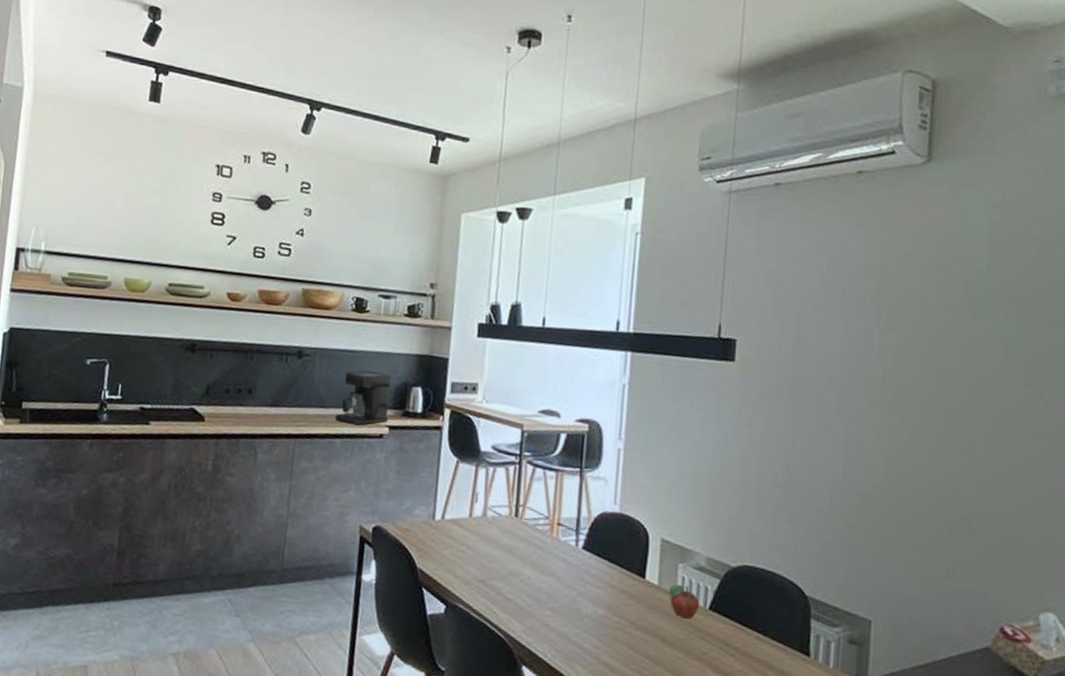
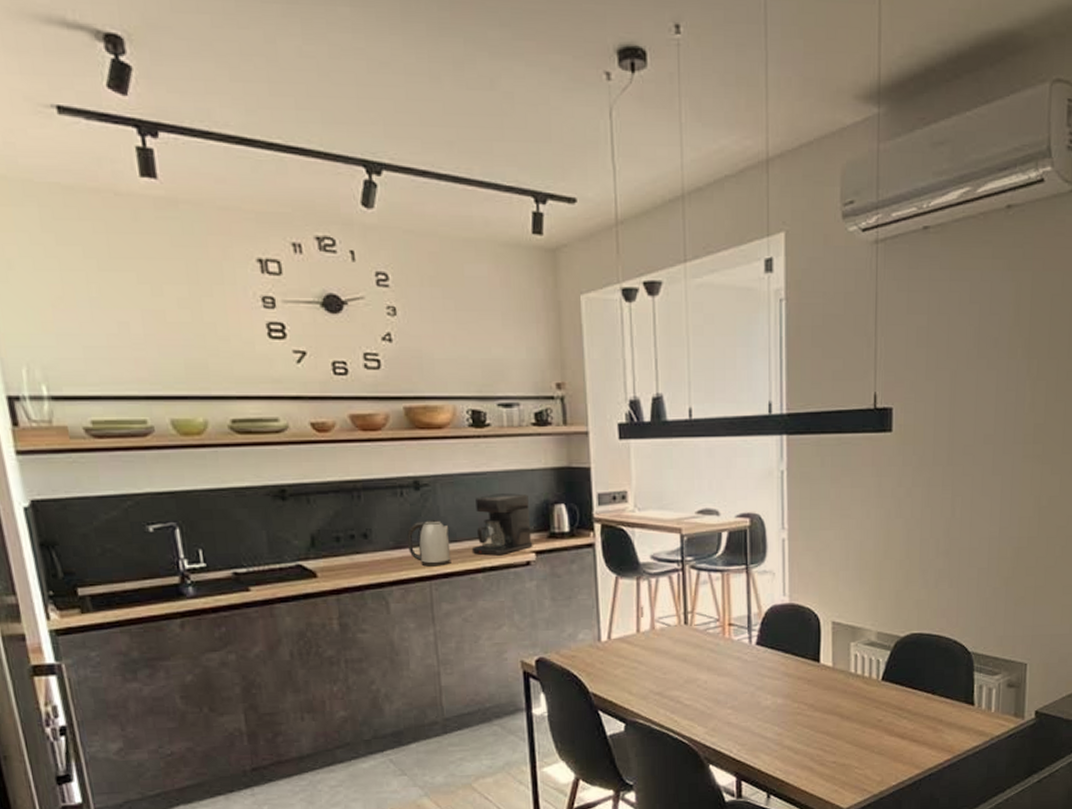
kettle: none [282,385,319,427] -> present [406,519,451,567]
fruit: present [669,584,700,619] -> none [843,661,873,693]

